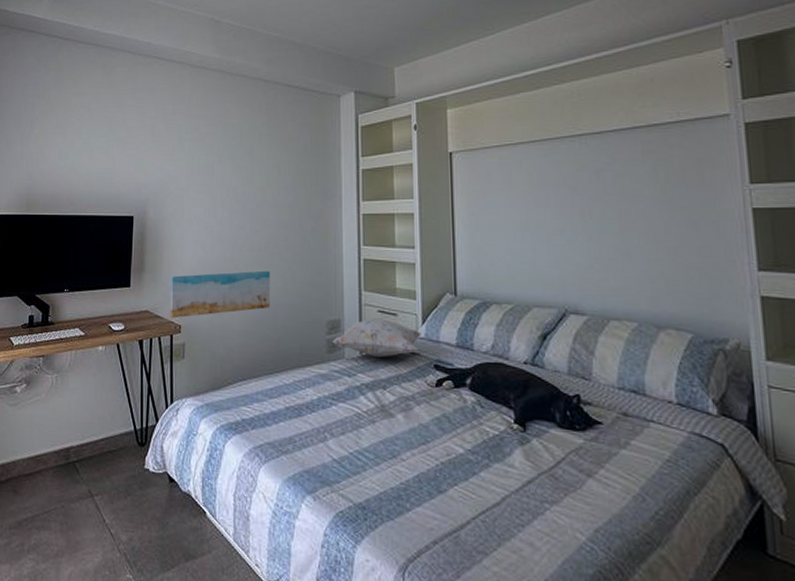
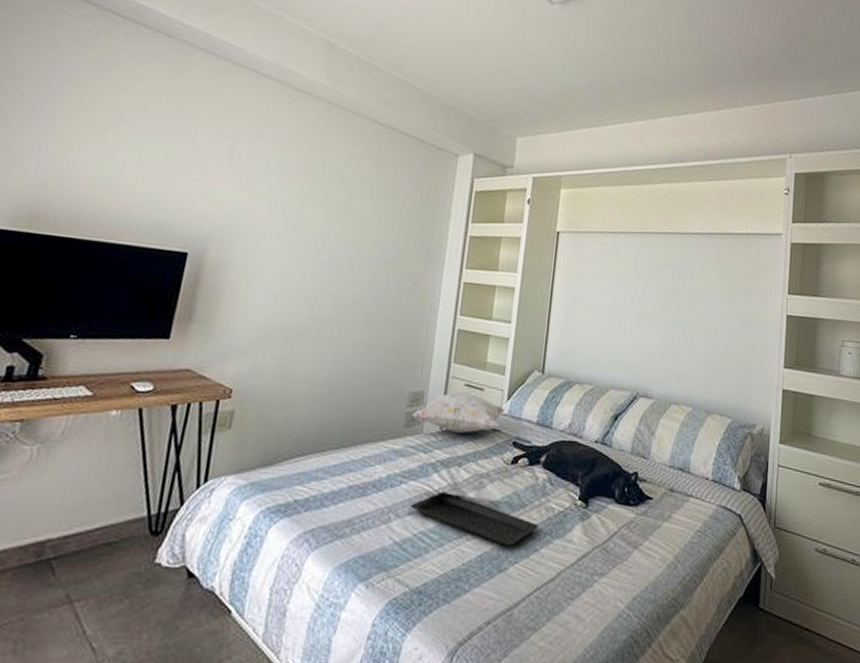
wall art: present [170,270,271,319] -> none [219,329,354,381]
serving tray: none [342,413,474,468] -> present [409,491,539,546]

